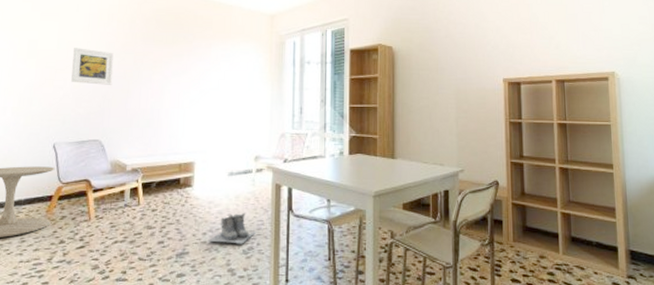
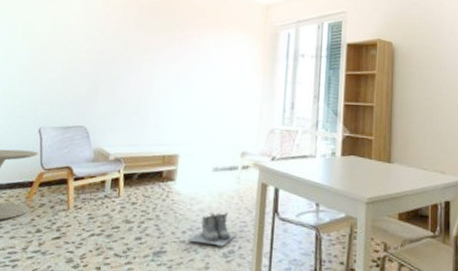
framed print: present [71,48,114,85] -> none [62,31,106,71]

